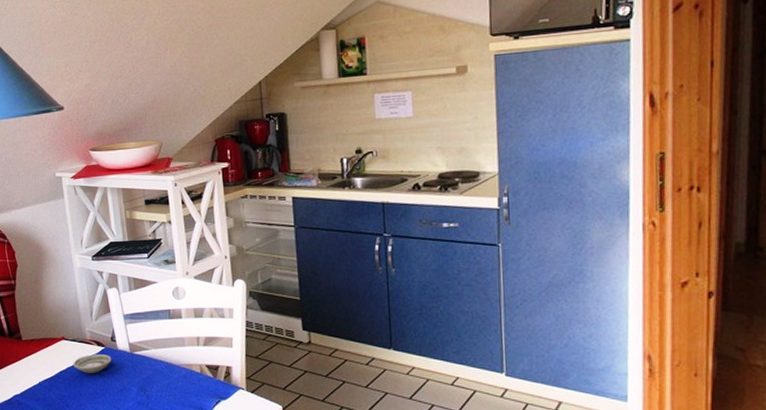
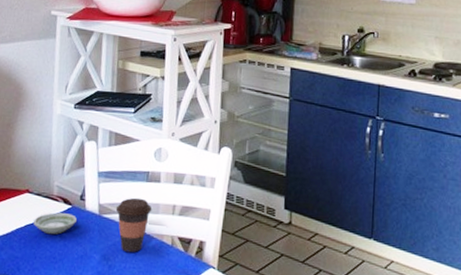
coffee cup: none [144,334,178,383] -> present [115,197,152,253]

